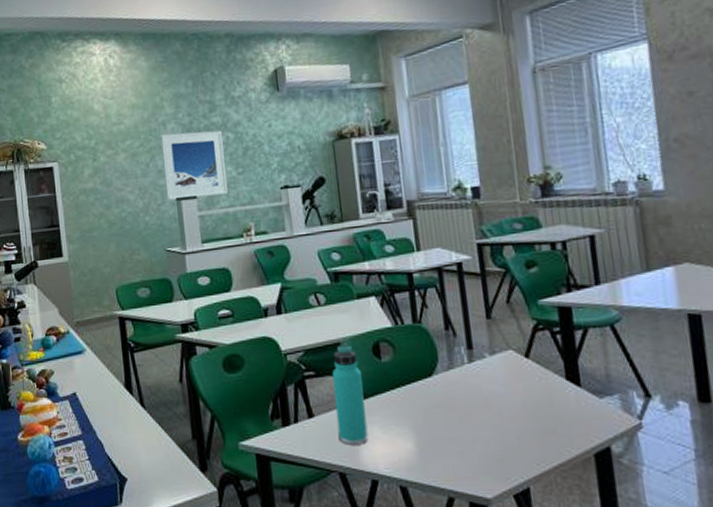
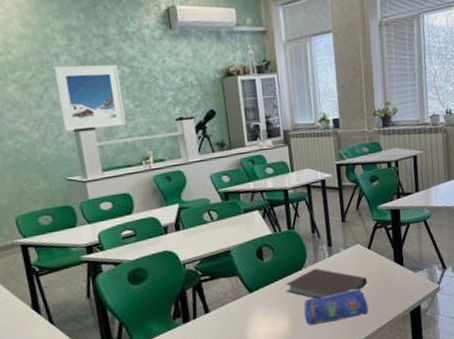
thermos bottle: present [332,344,369,445] -> none [224,250,254,331]
notebook: none [409,376,526,418] -> present [285,268,367,299]
pencil case: none [435,411,529,454] -> present [304,289,369,326]

